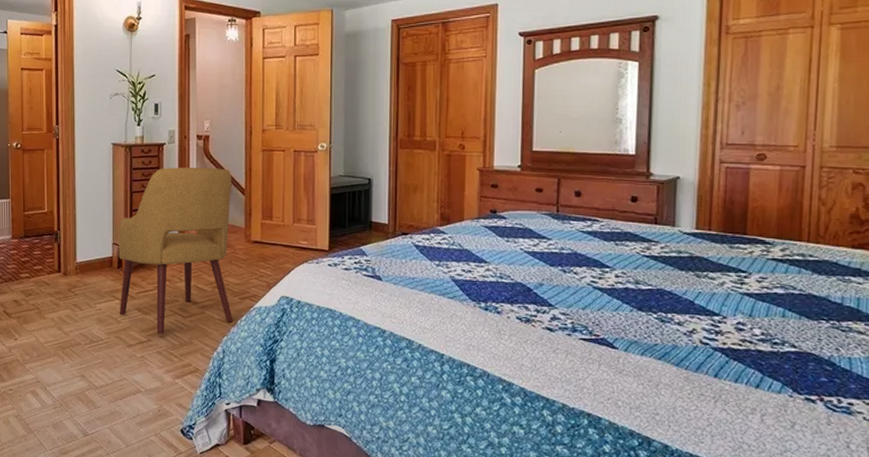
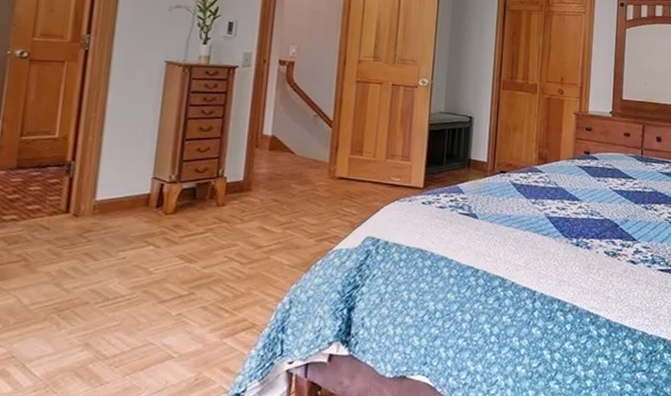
chair: present [118,168,233,334] -> none [153,93,318,285]

